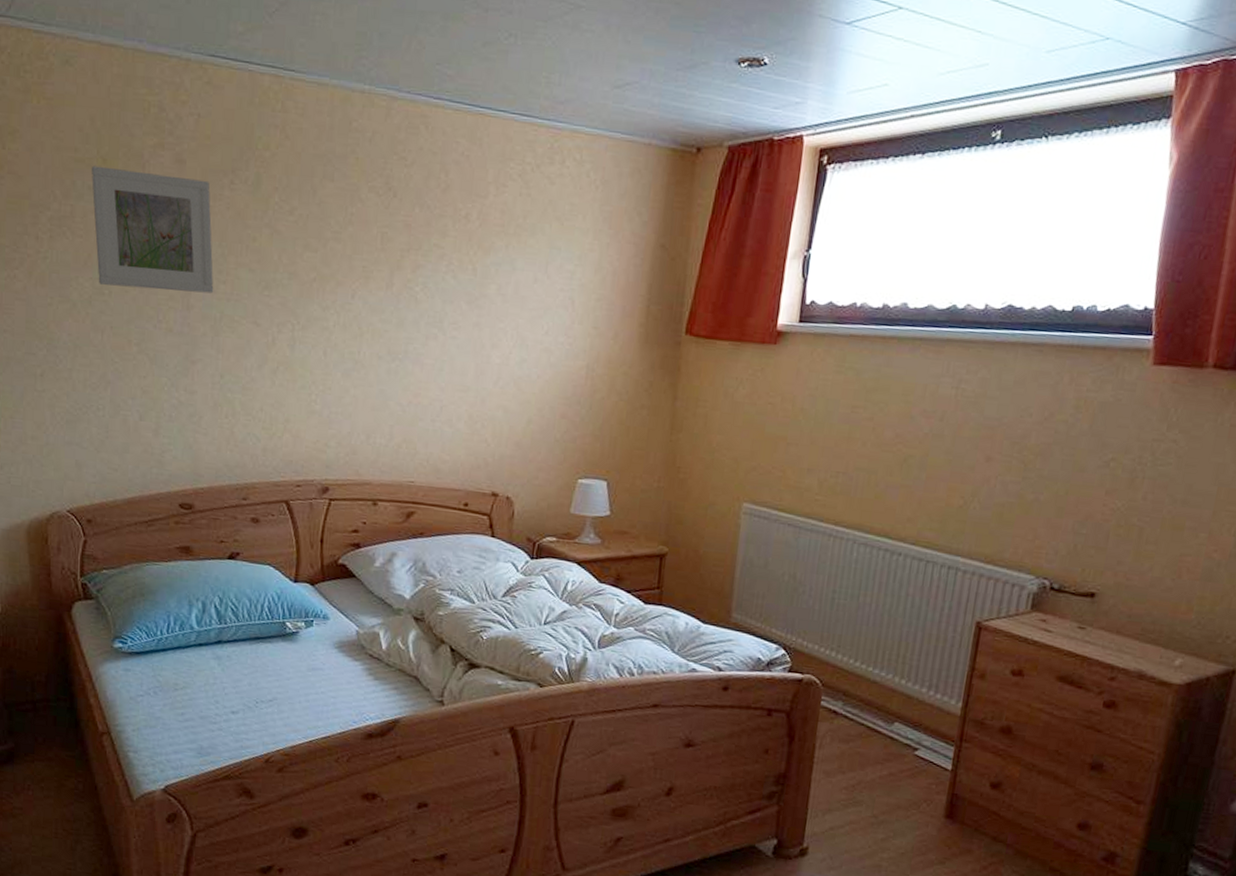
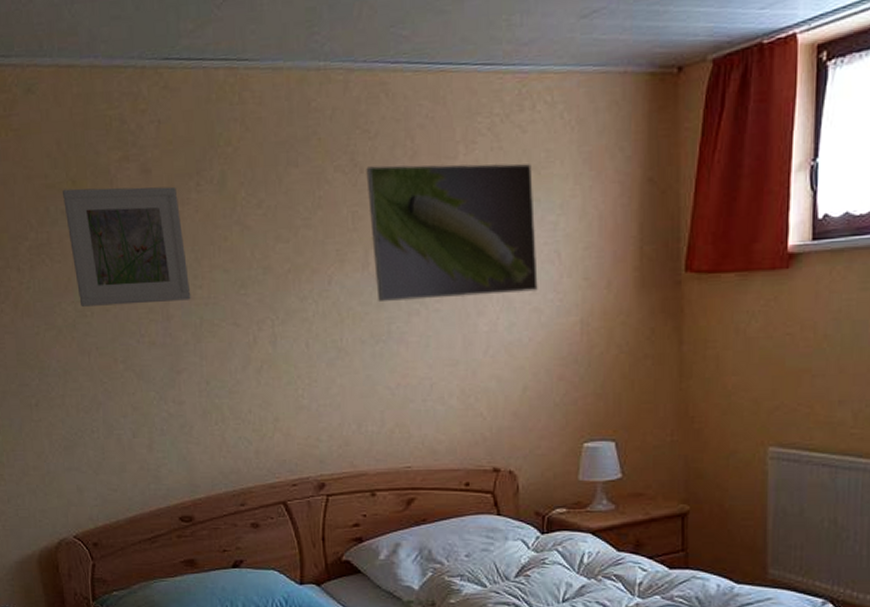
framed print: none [398,192,556,333] -> present [366,163,538,301]

